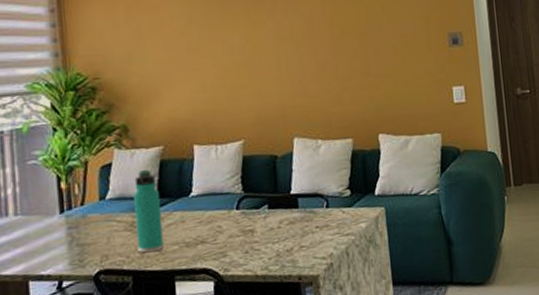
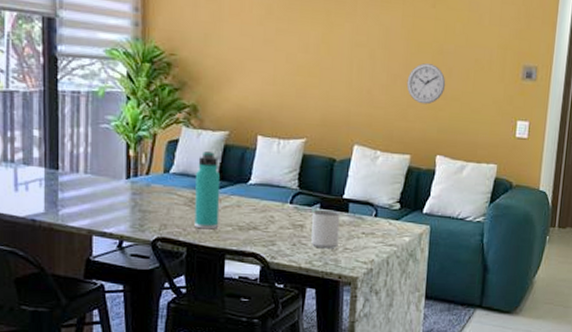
mug: none [261,209,293,251] -> present [311,210,340,249]
wall clock: none [336,46,376,86] -> present [406,63,446,105]

